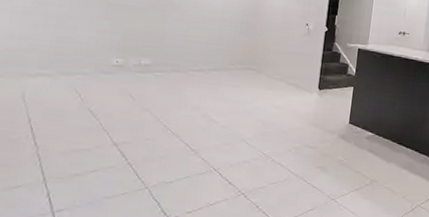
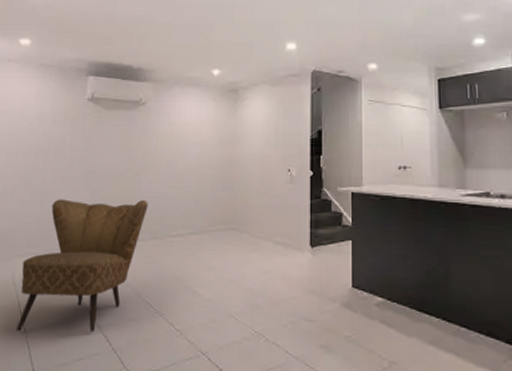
armchair: none [26,26,172,148] -> present [17,199,148,331]

